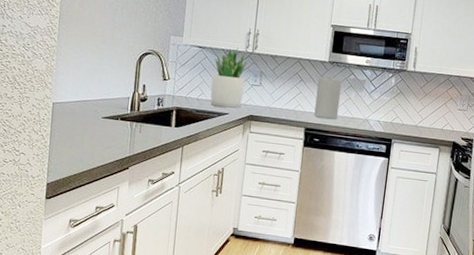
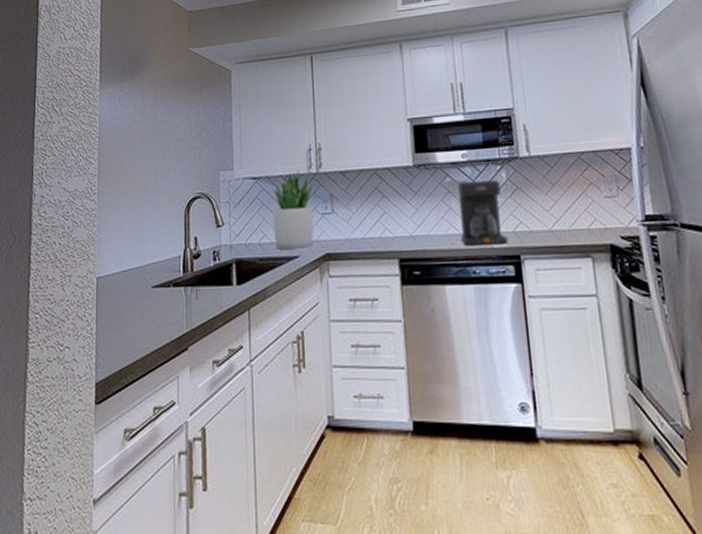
paper towel holder: present [314,76,342,120] -> none [404,184,440,243]
coffee maker: none [353,81,389,130] -> present [458,180,509,246]

